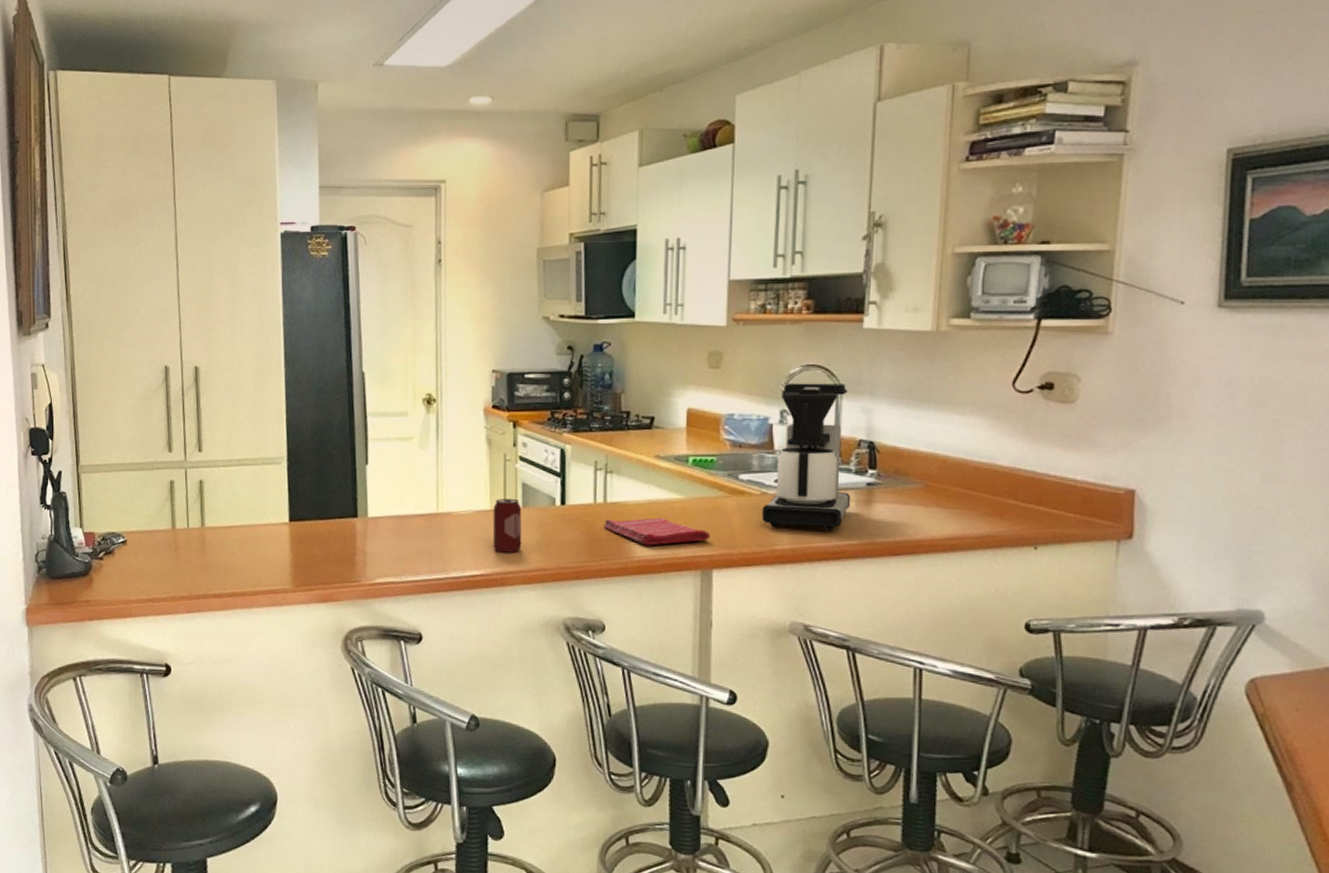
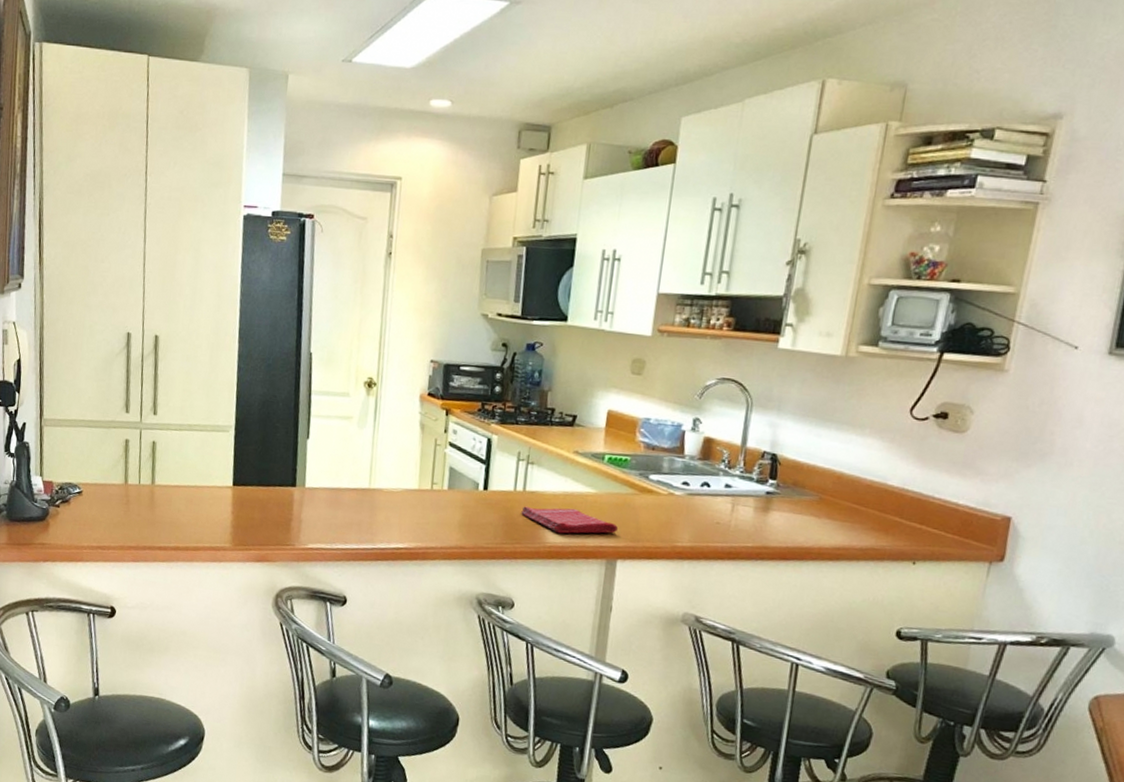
beverage can: present [492,498,522,553] -> none [418,479,448,531]
coffee maker: present [762,383,851,531] -> none [666,393,758,533]

